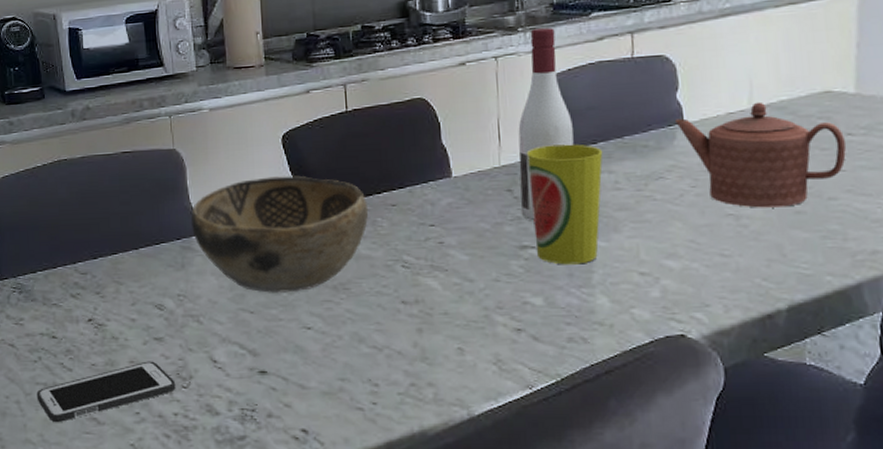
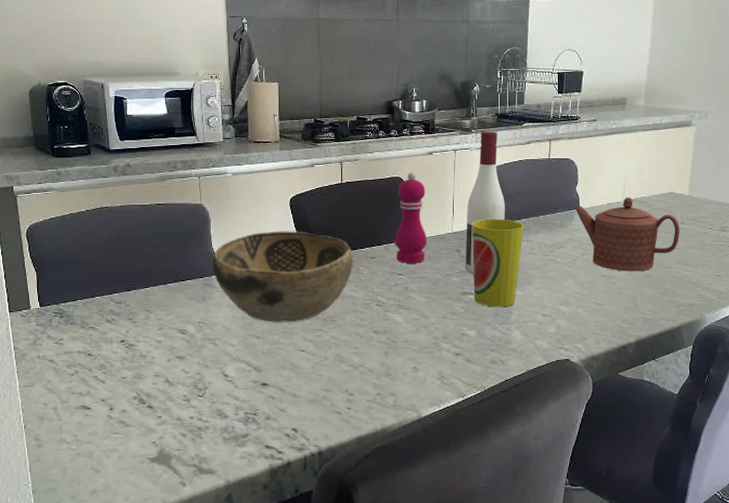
cell phone: present [36,361,176,423] -> none [72,375,193,426]
pepper mill: none [420,91,467,210] -> present [395,172,428,263]

